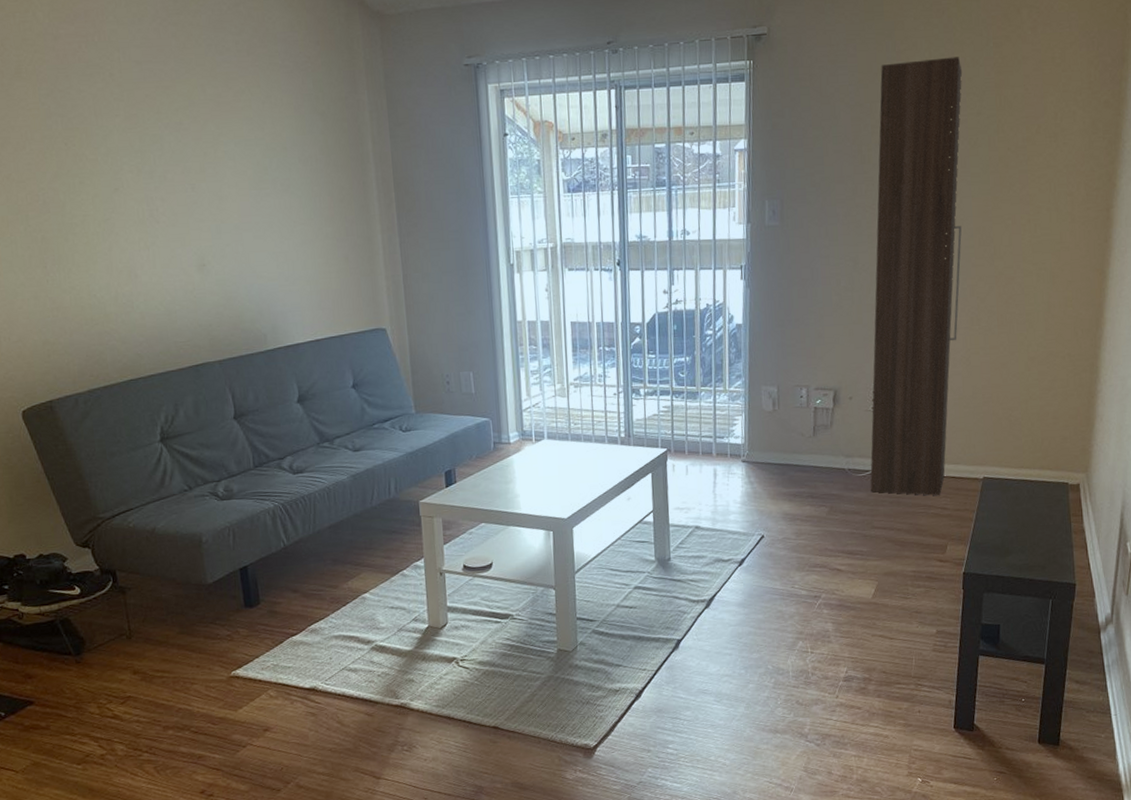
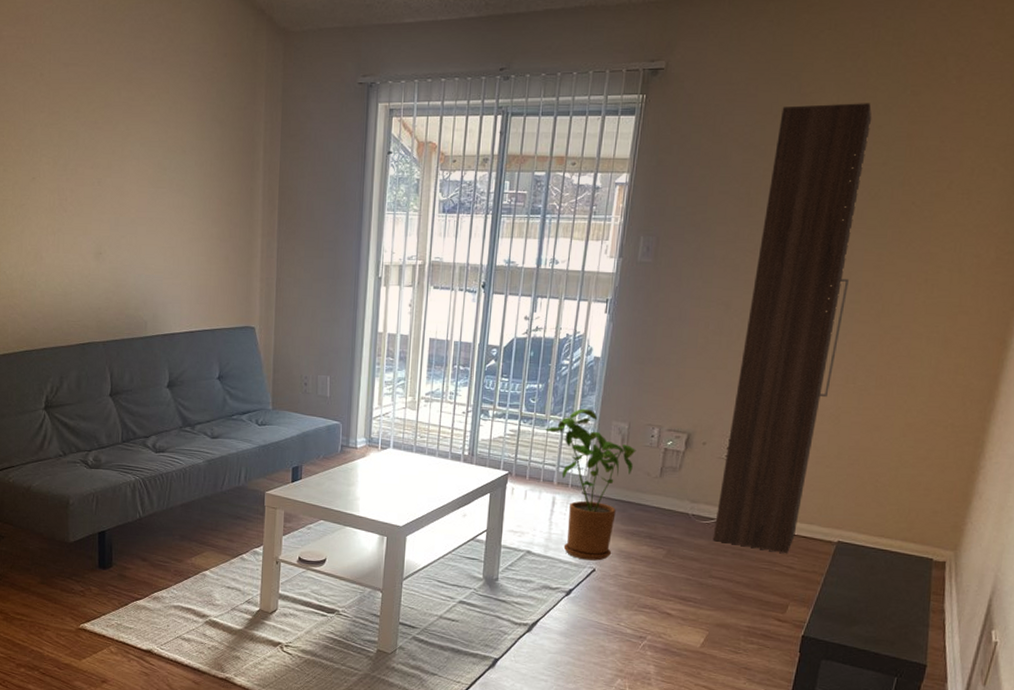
house plant: none [698,376,788,528] -> present [545,408,636,561]

